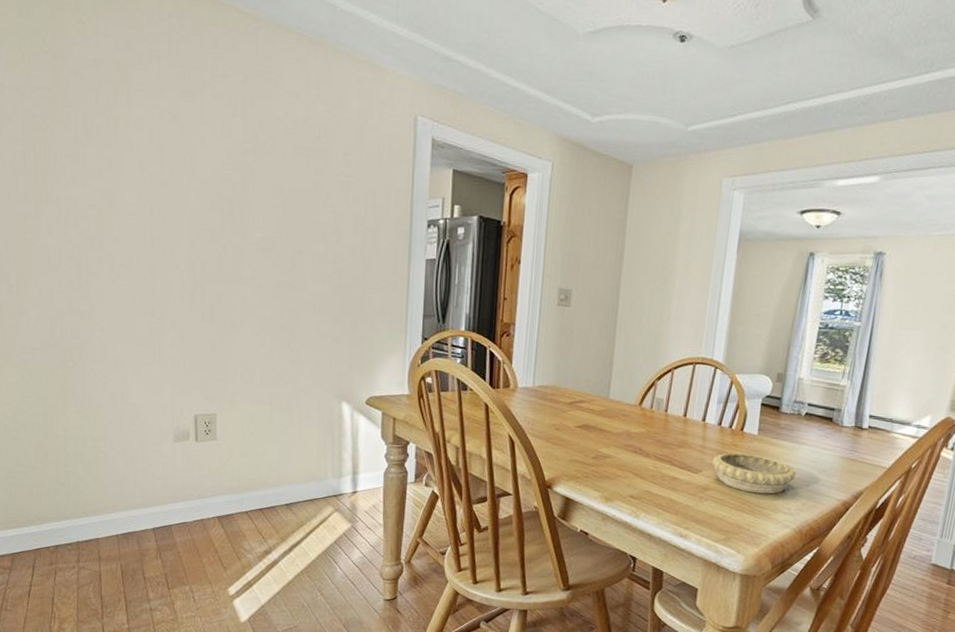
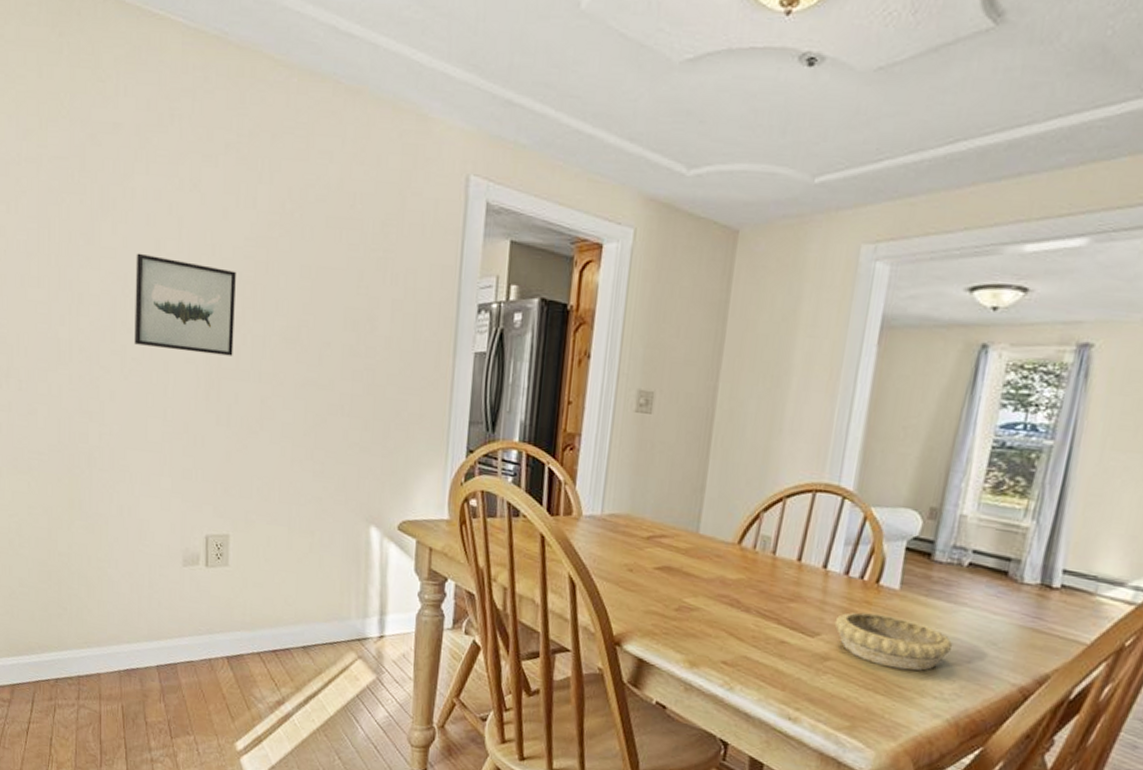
wall art: none [120,173,215,263] -> present [134,253,236,356]

